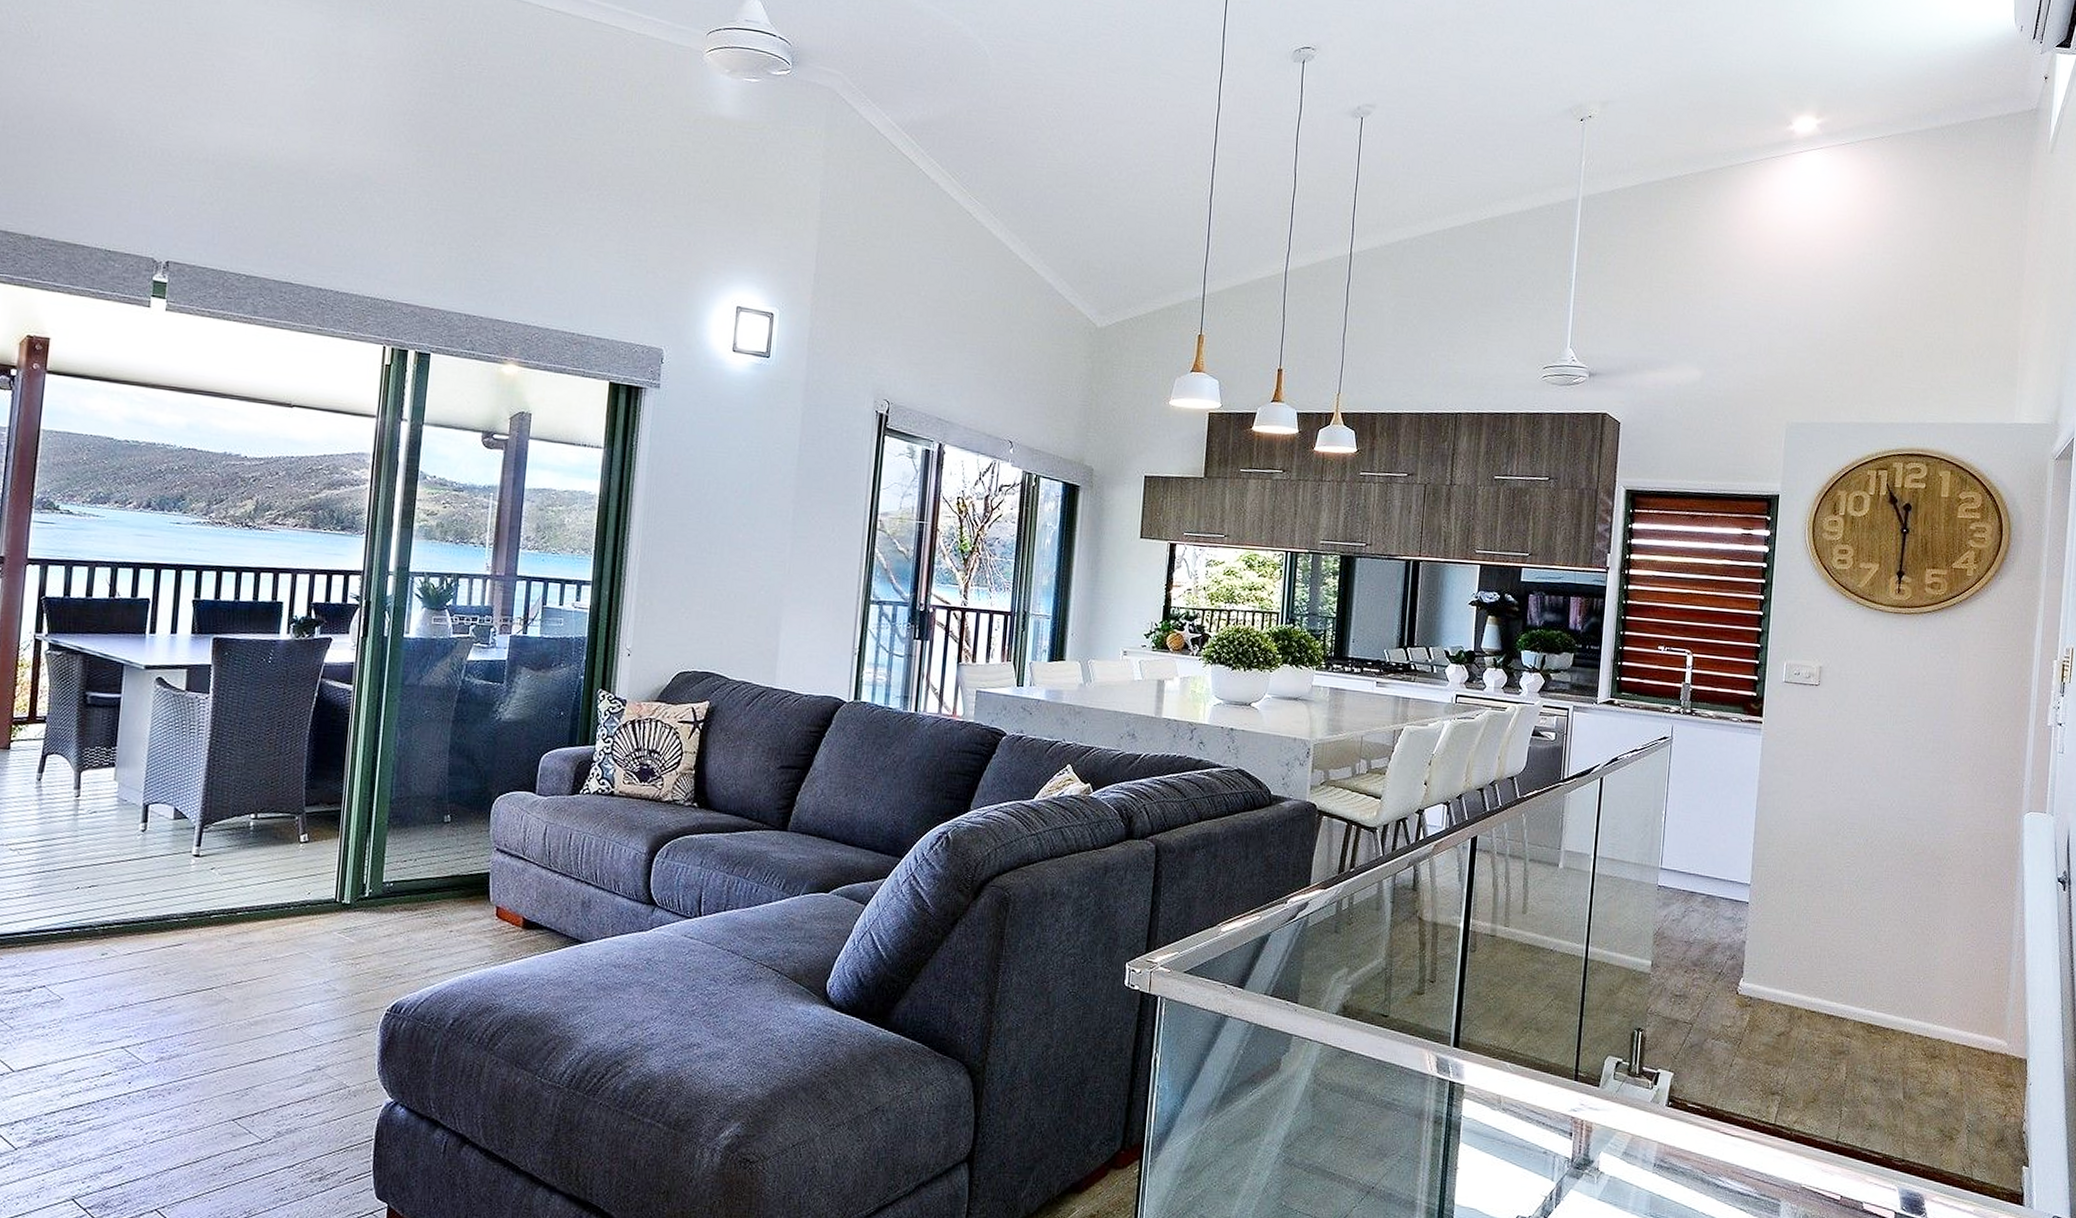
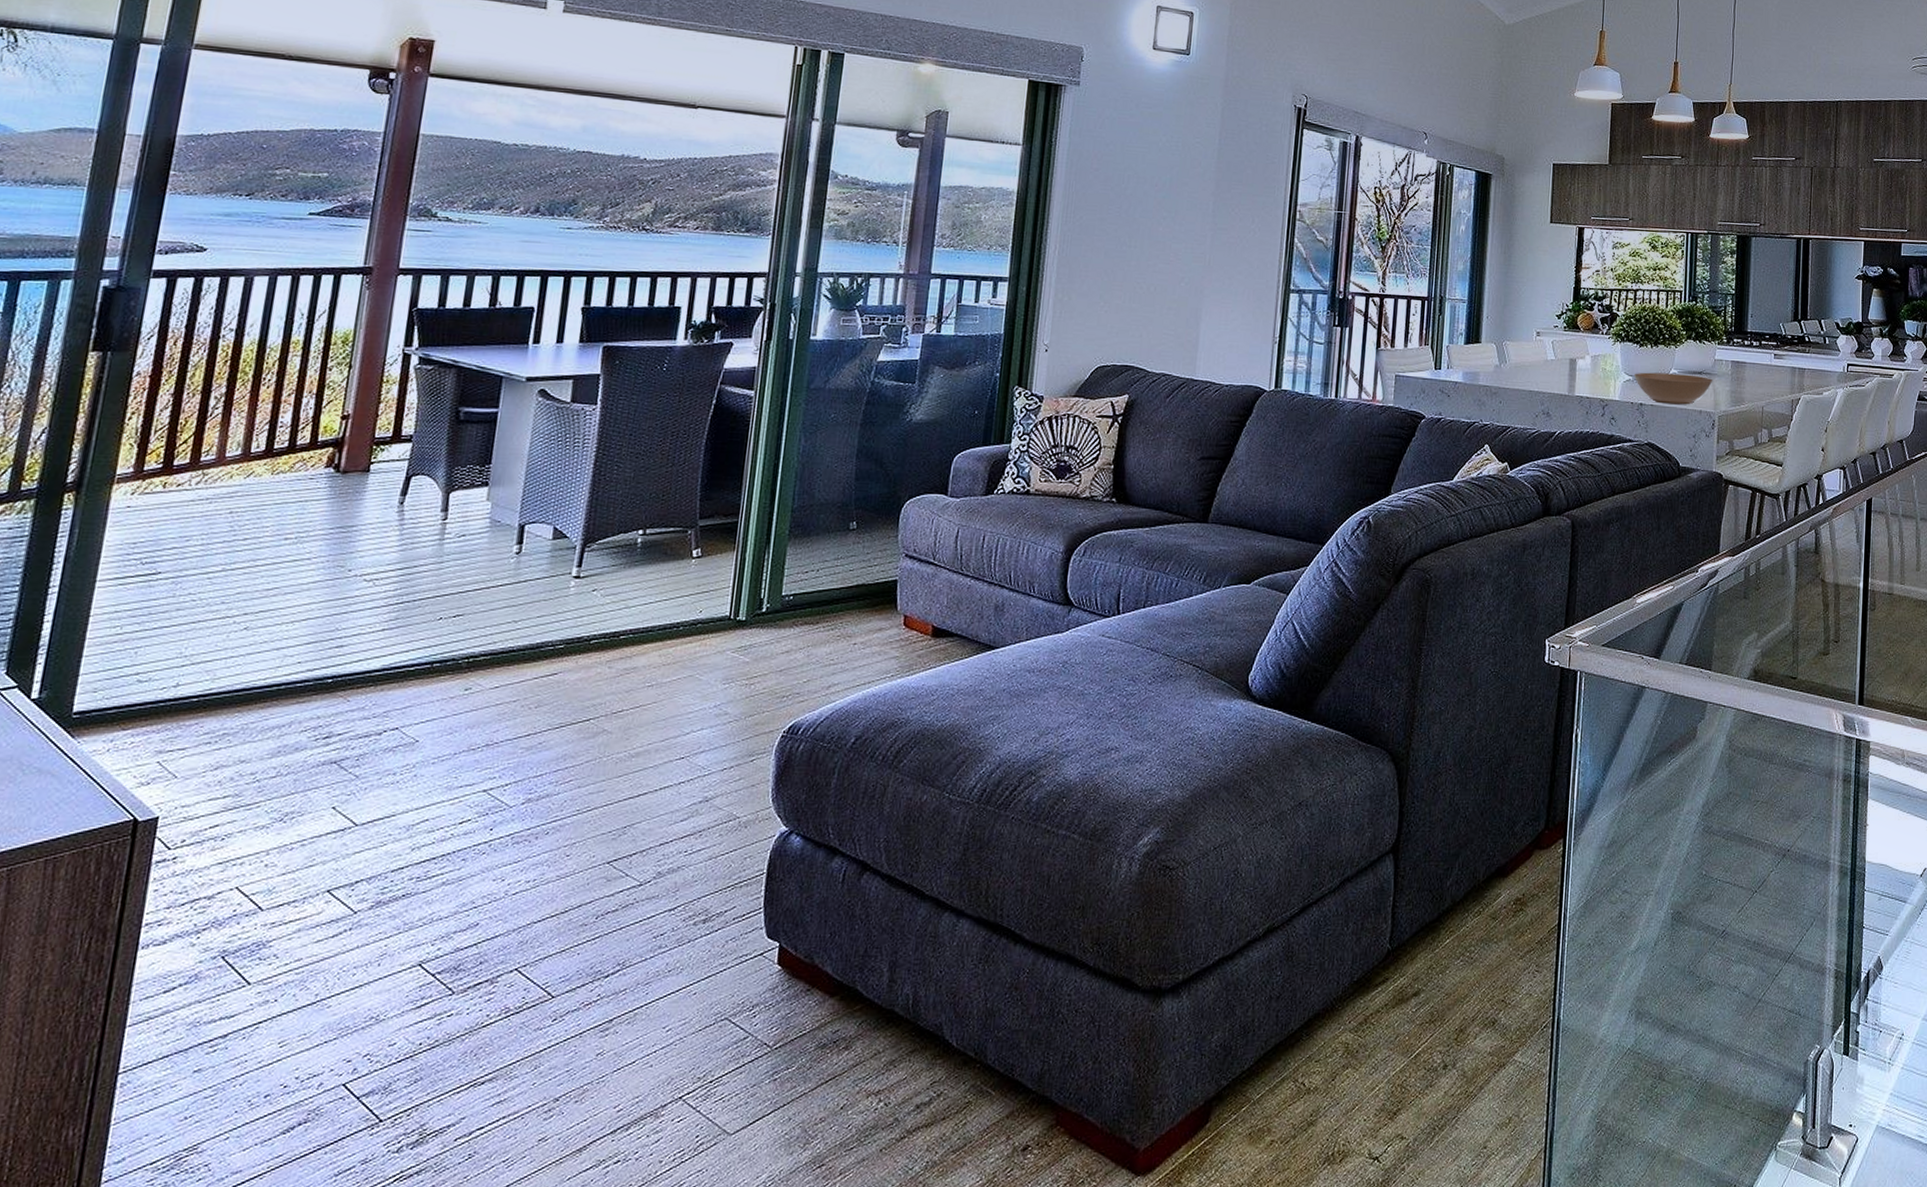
bowl: none [1225,696,1310,732] -> present [1634,372,1713,405]

